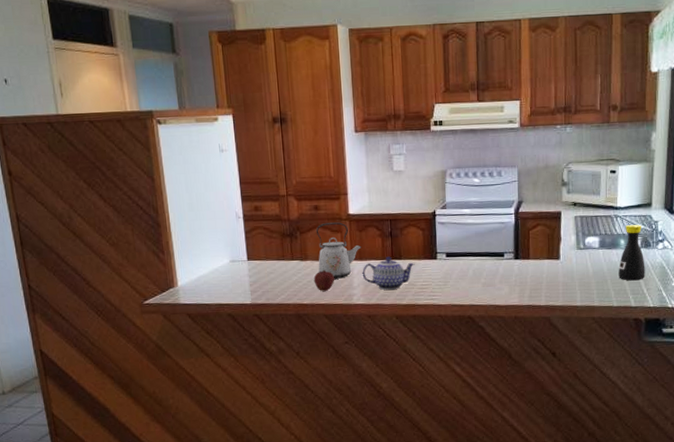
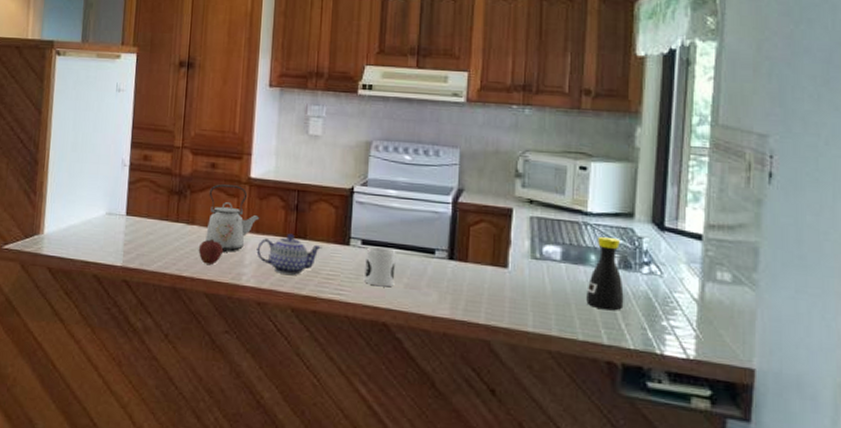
mug: none [450,257,475,289] -> present [365,246,396,287]

